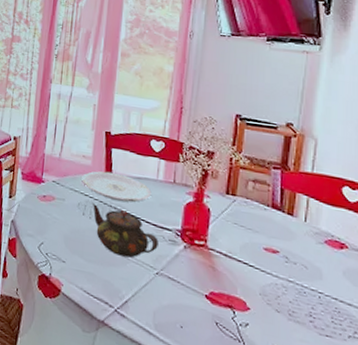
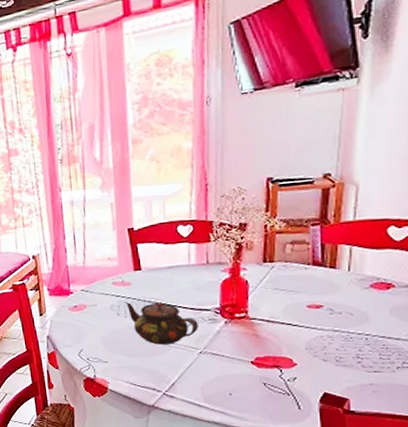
plate: present [81,171,152,203] -> none [110,267,185,295]

